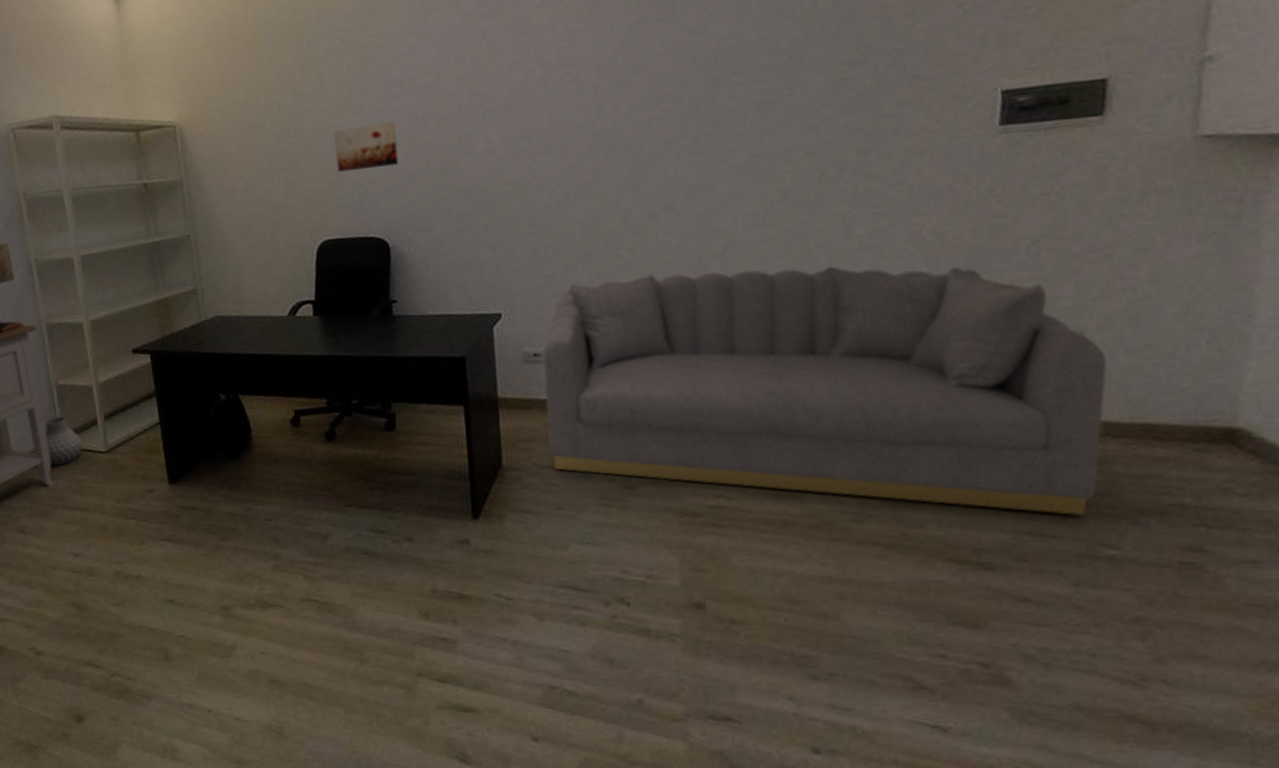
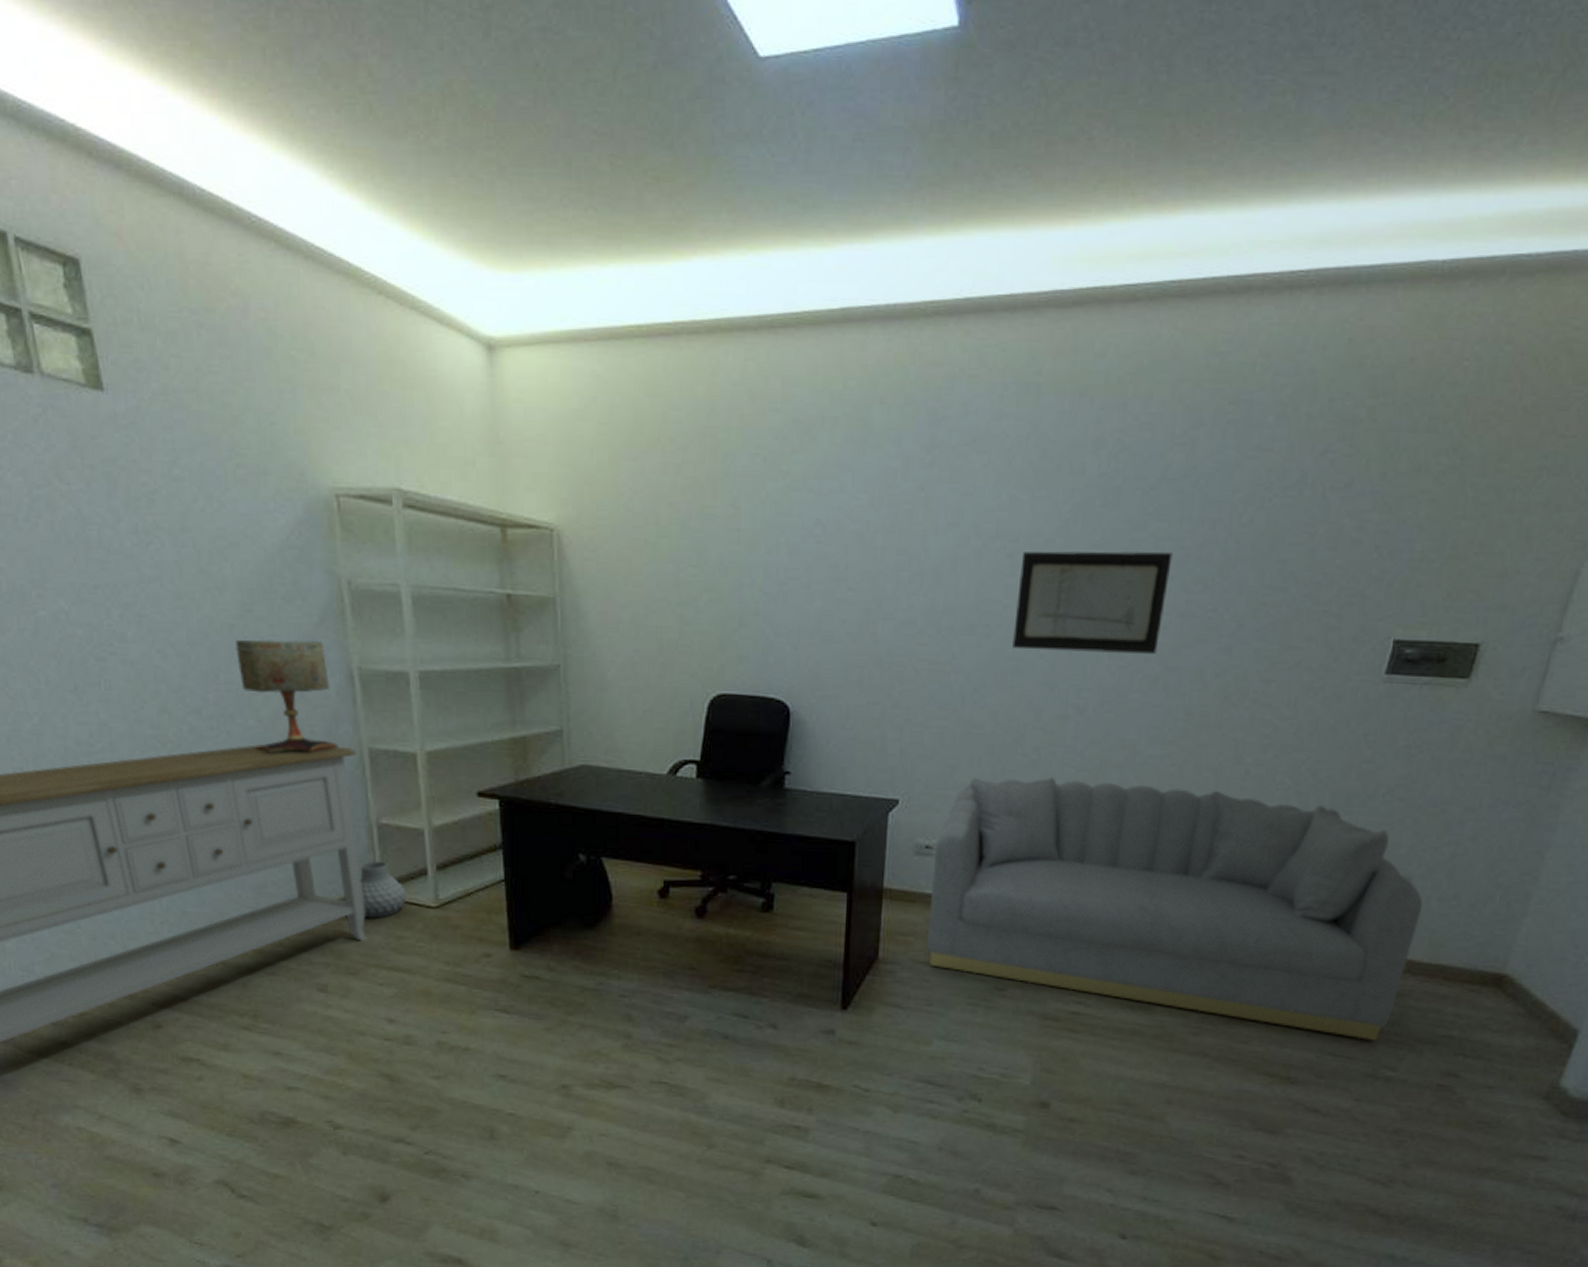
wall art: present [333,121,399,172] -> none [741,567,813,620]
wall art: none [586,48,739,161] -> present [1011,551,1173,654]

